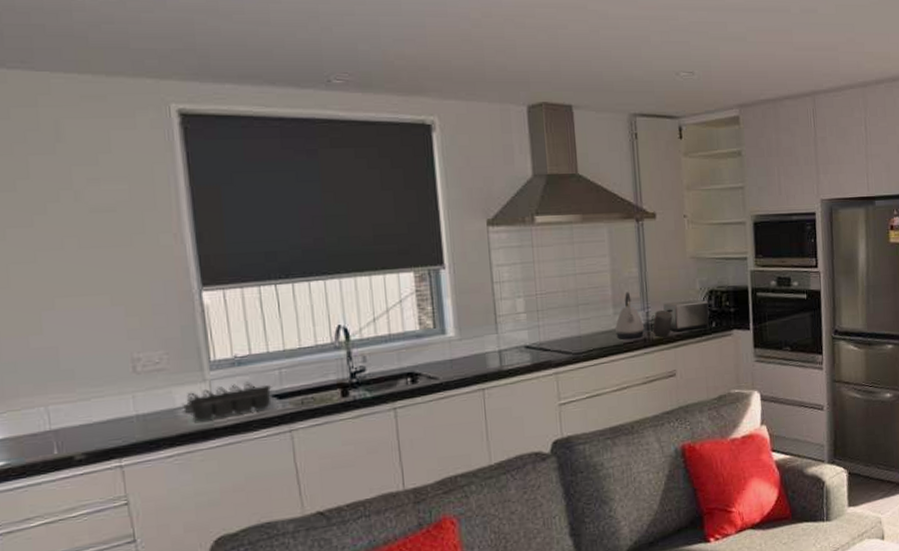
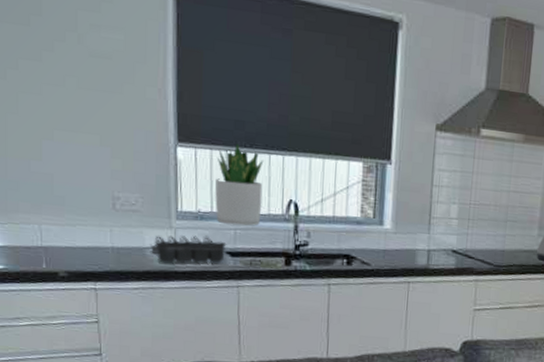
planter: none [249,276,308,366] -> present [215,143,264,227]

